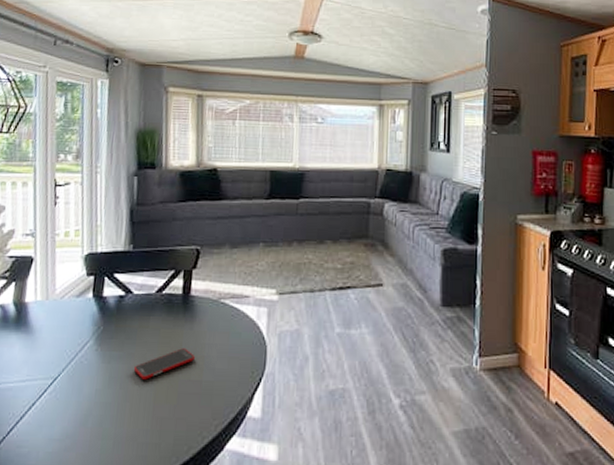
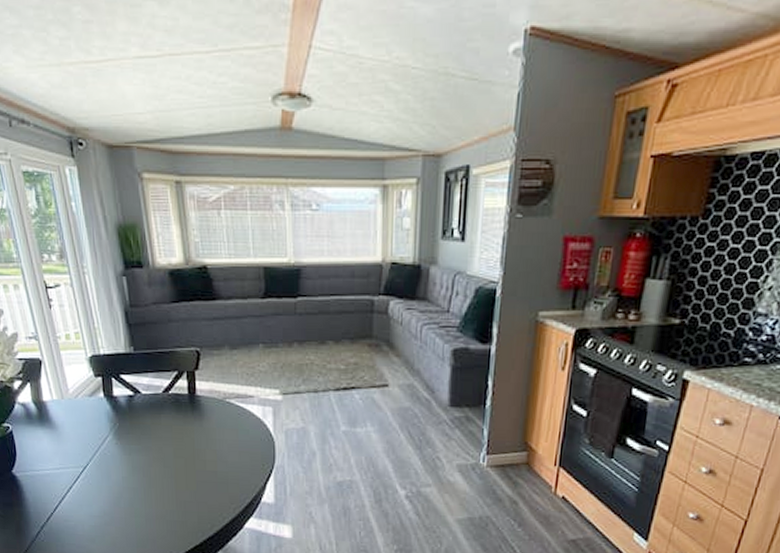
cell phone: present [134,348,195,380] -> none [154,443,207,470]

